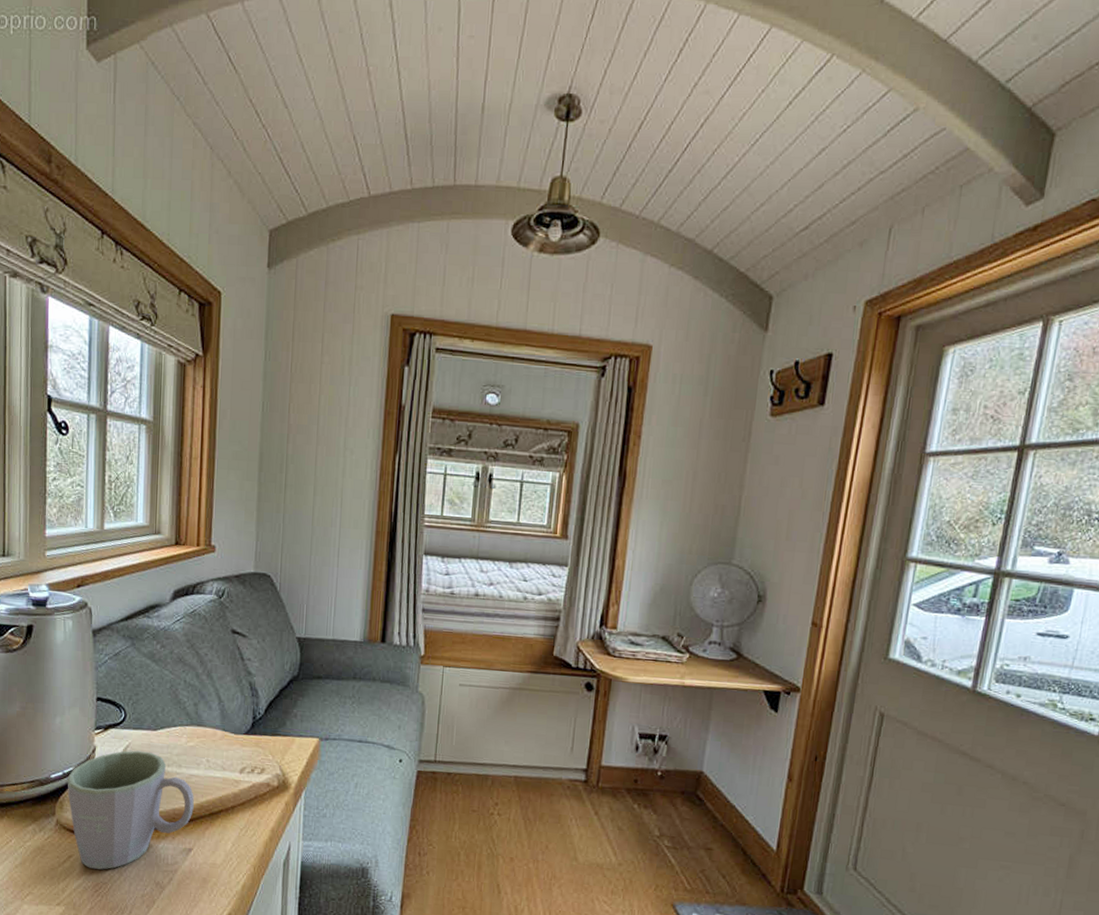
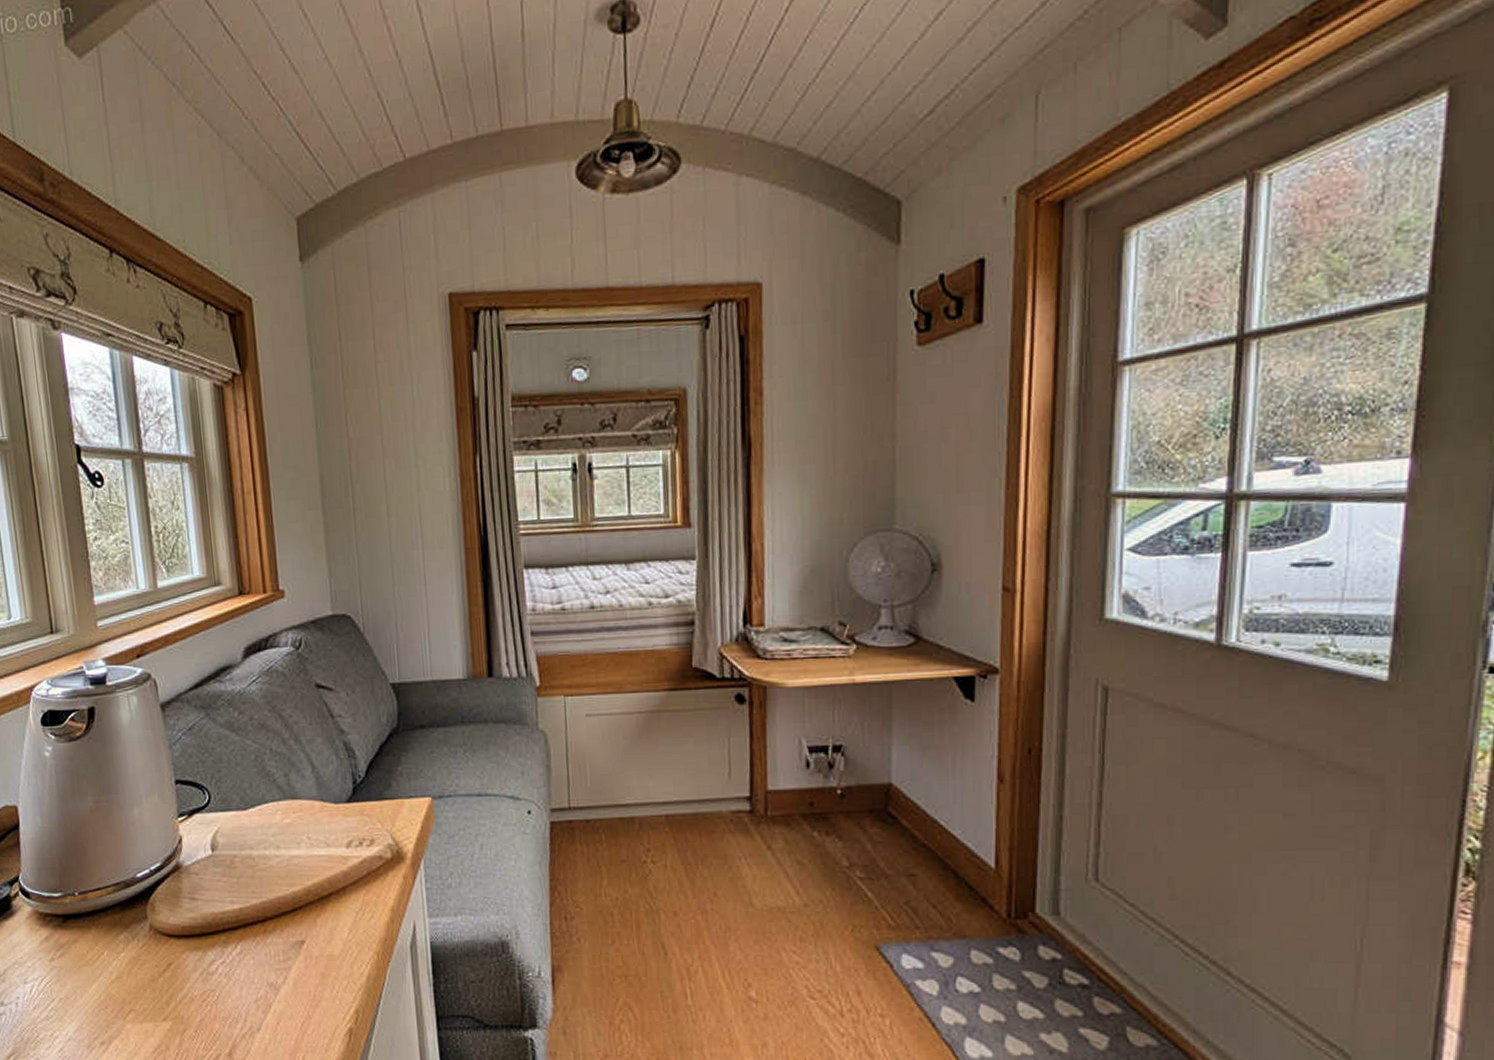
mug: present [67,750,194,870] -> none [154,835,300,975]

